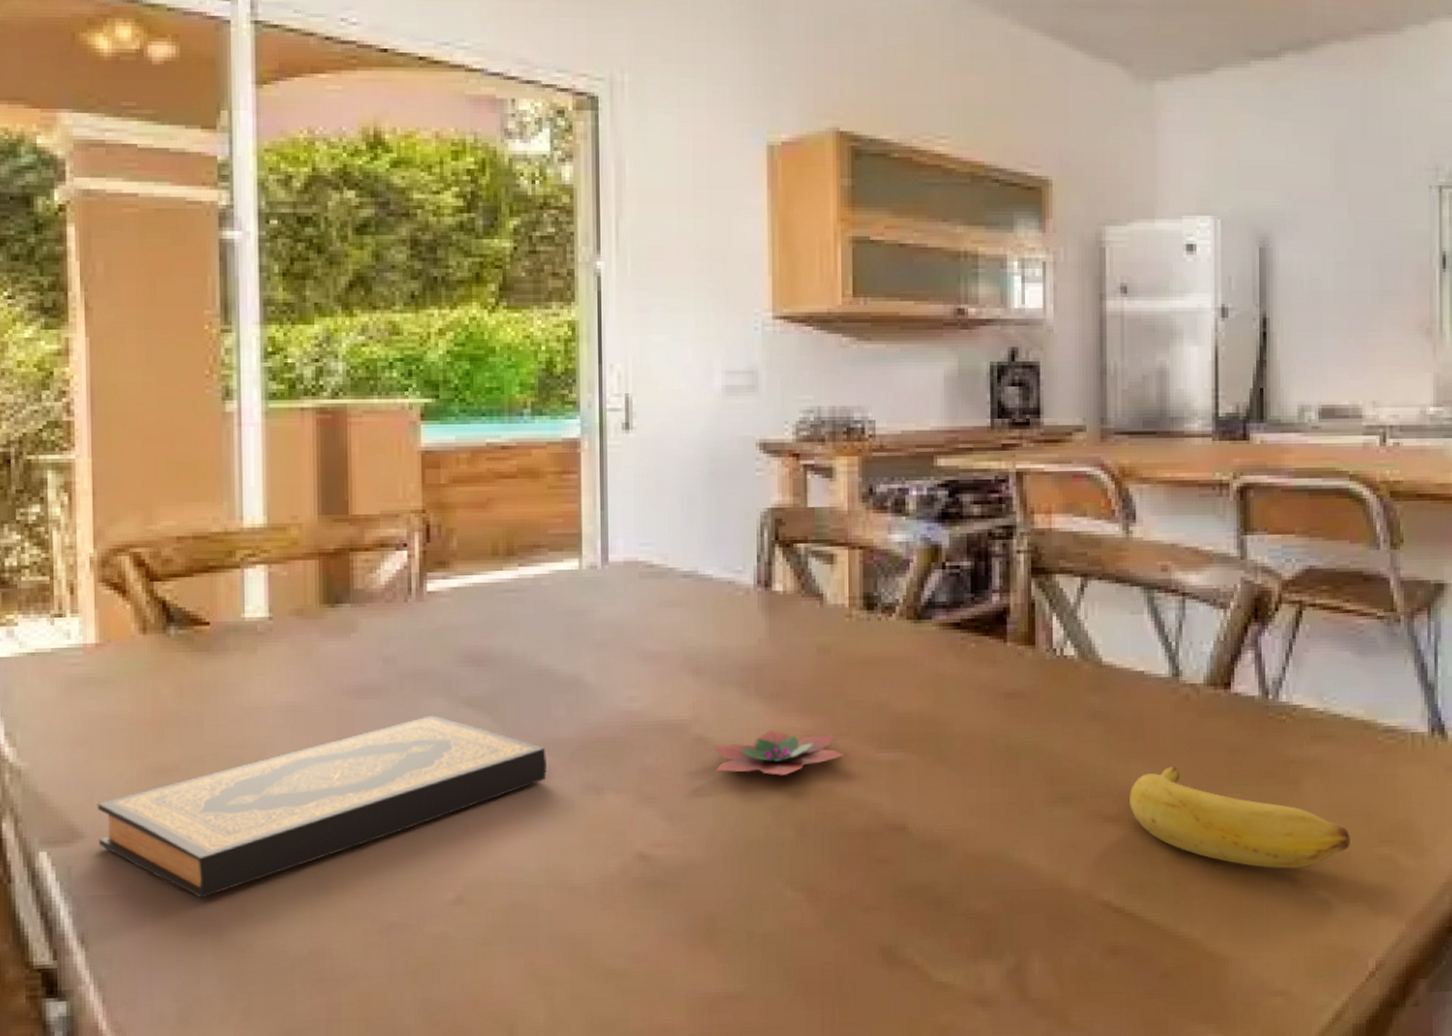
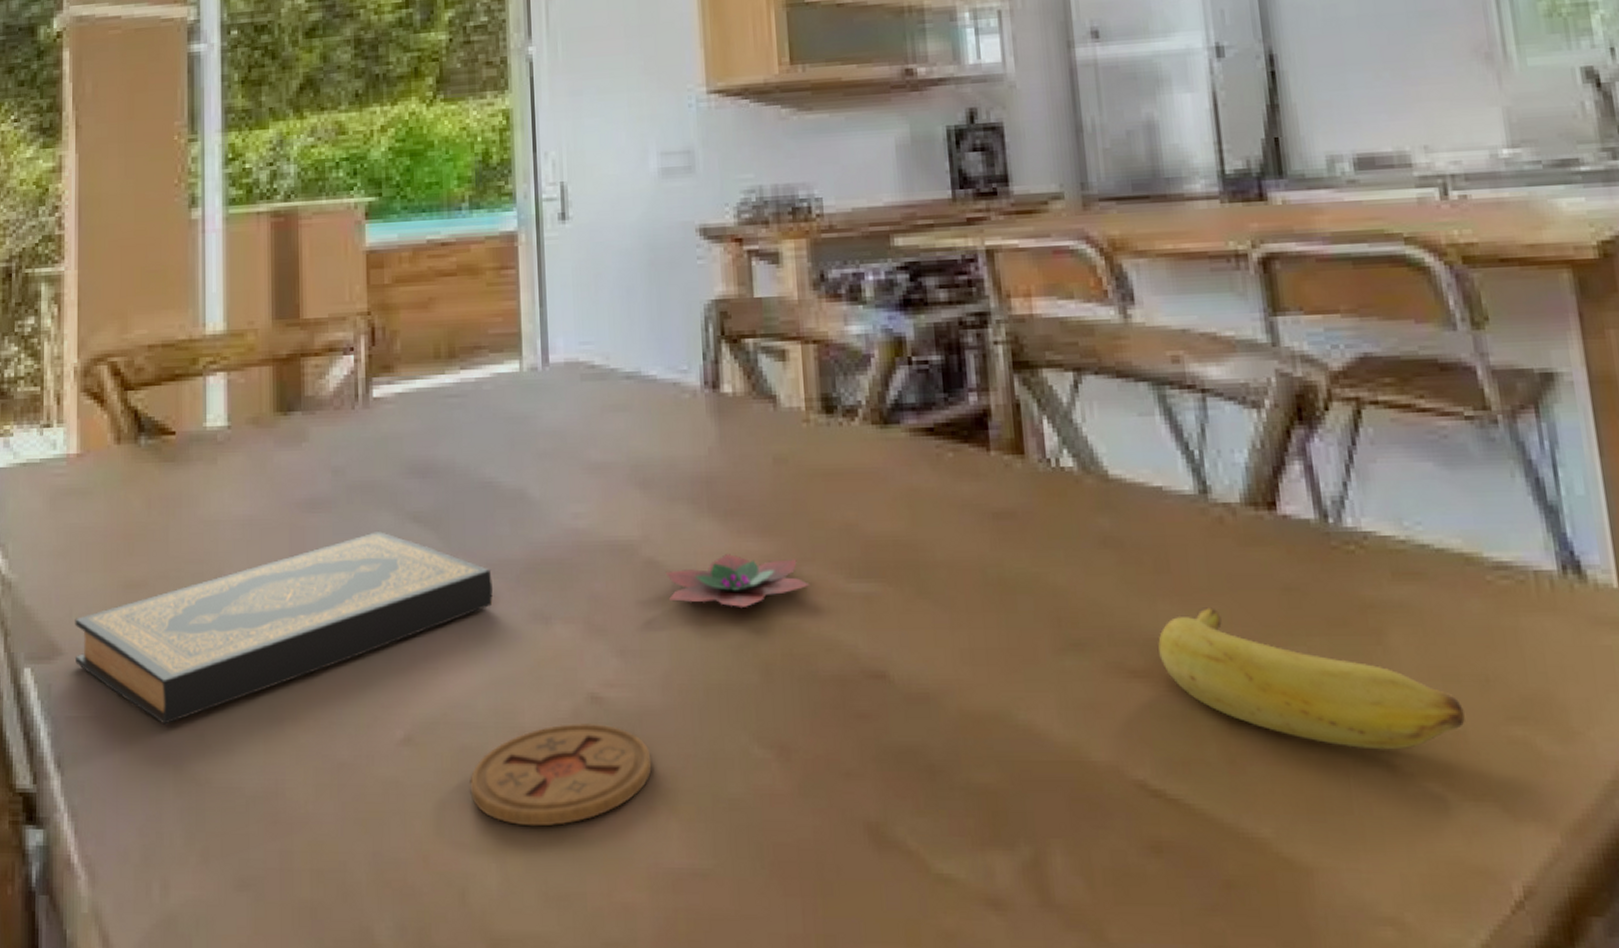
coaster: none [520,877,694,968] -> present [470,722,652,827]

